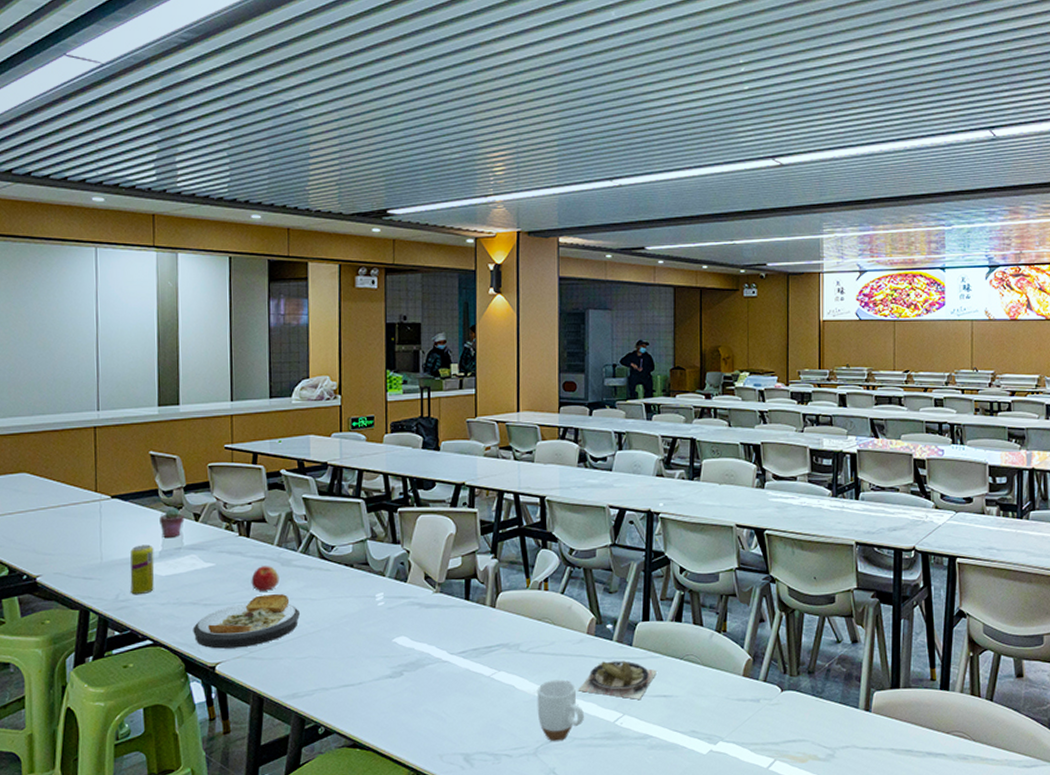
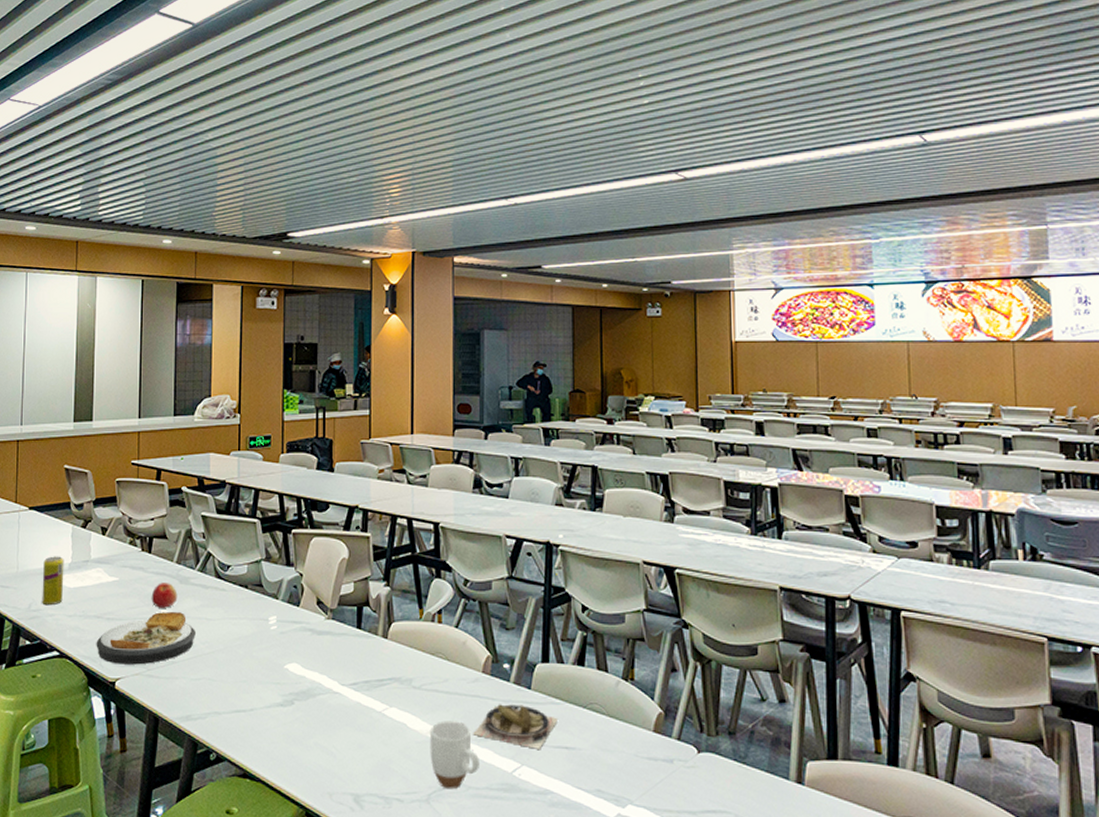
potted succulent: present [159,508,184,539] -> none [70,521,93,551]

